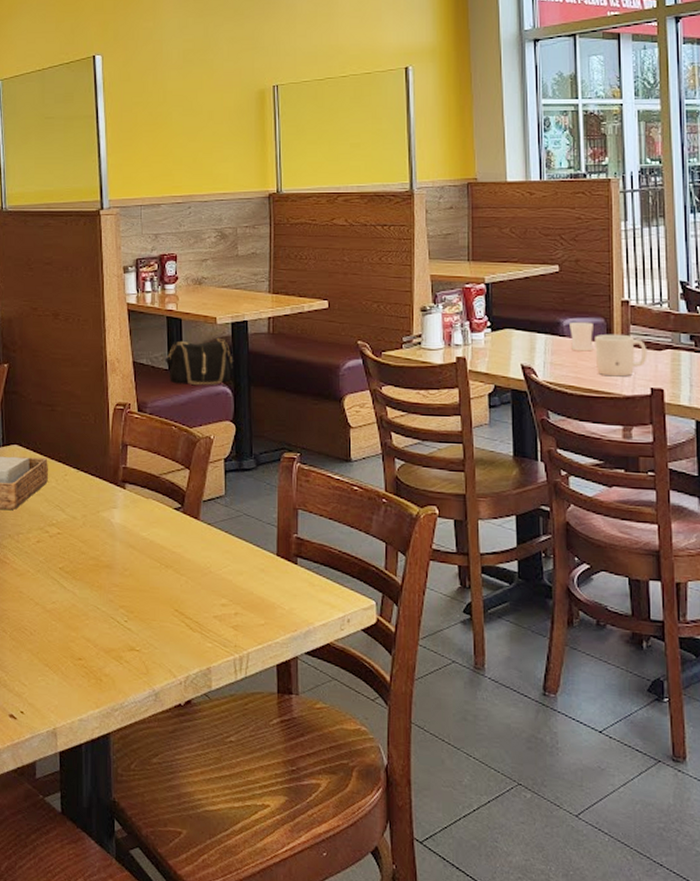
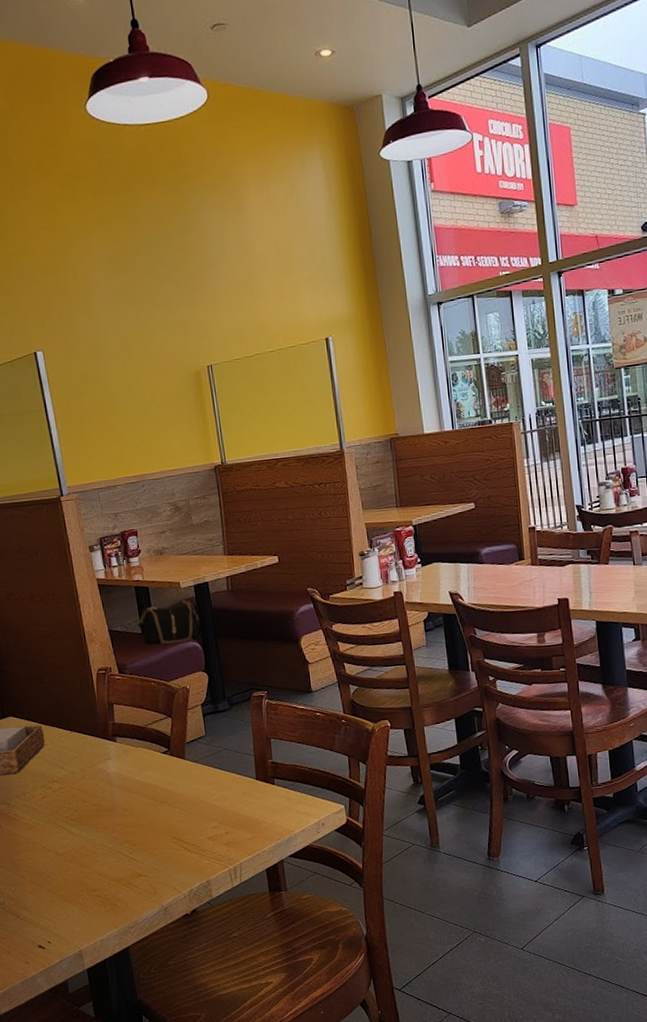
mug: present [569,321,593,352] -> none [487,548,509,575]
mug: present [595,333,648,377] -> none [509,556,553,593]

